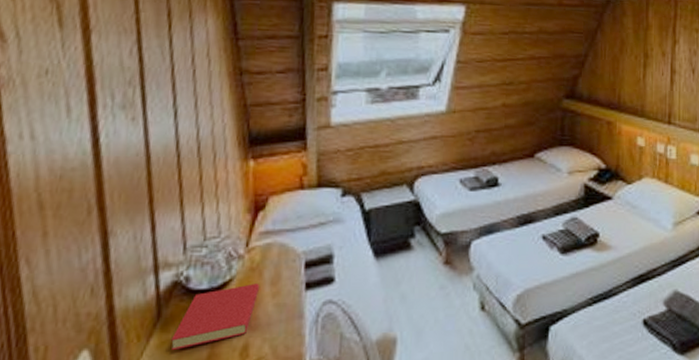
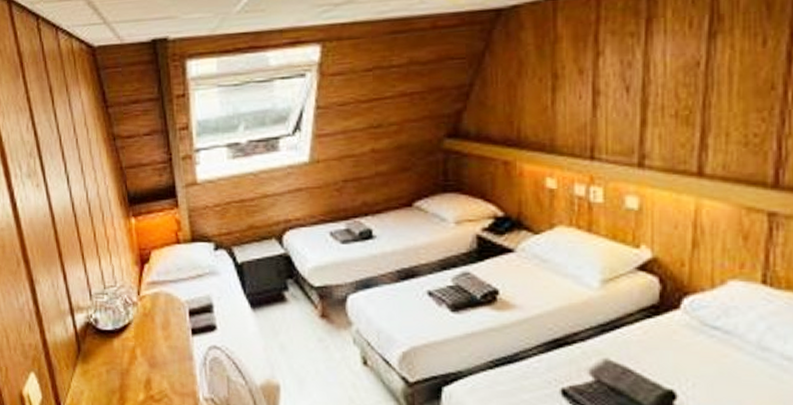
book: present [171,283,260,350] -> none [91,327,154,378]

